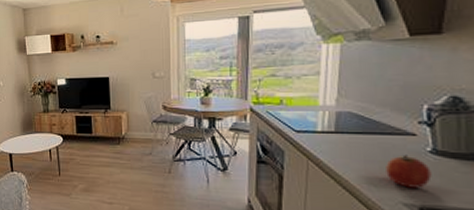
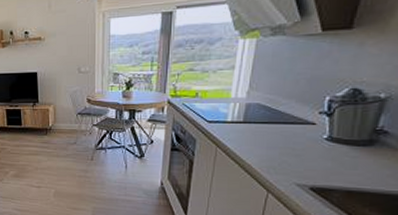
apple: present [386,155,432,188] -> none [285,142,325,171]

